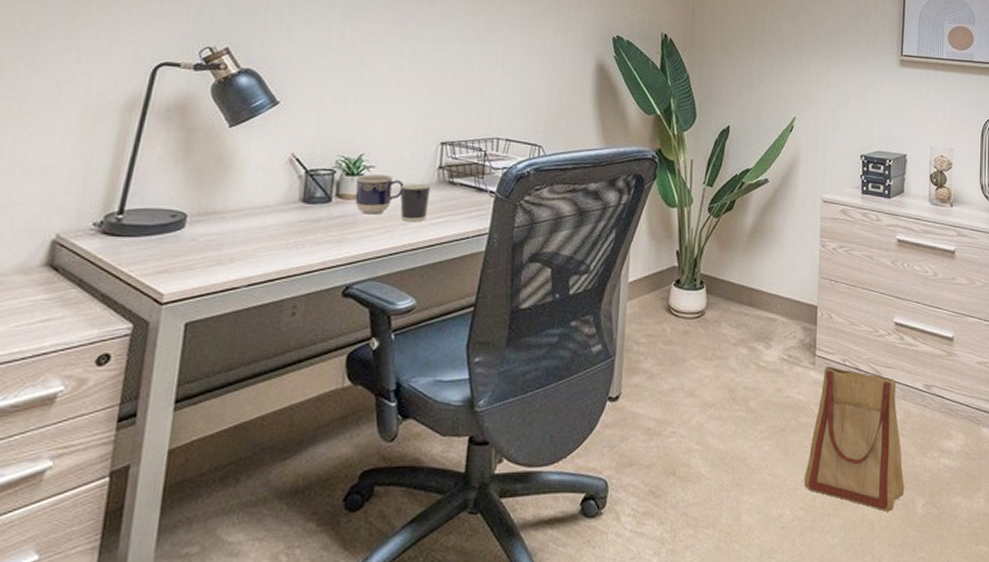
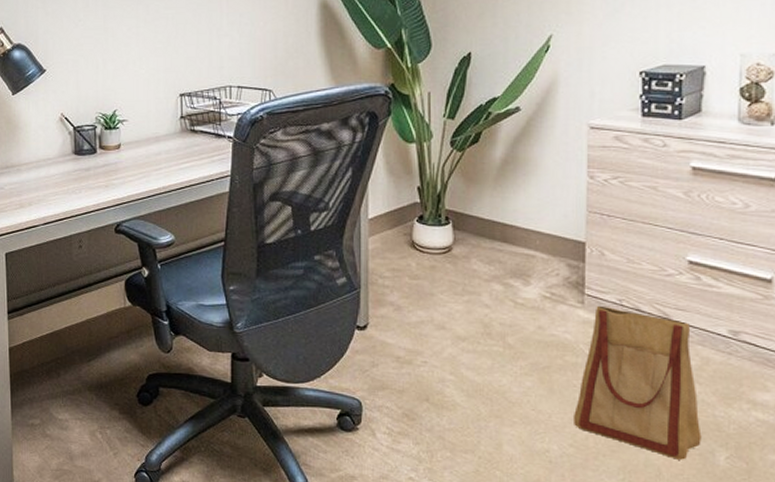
cup: present [355,174,404,215] -> none [113,127,153,162]
mug: present [400,184,430,222] -> none [150,133,175,168]

